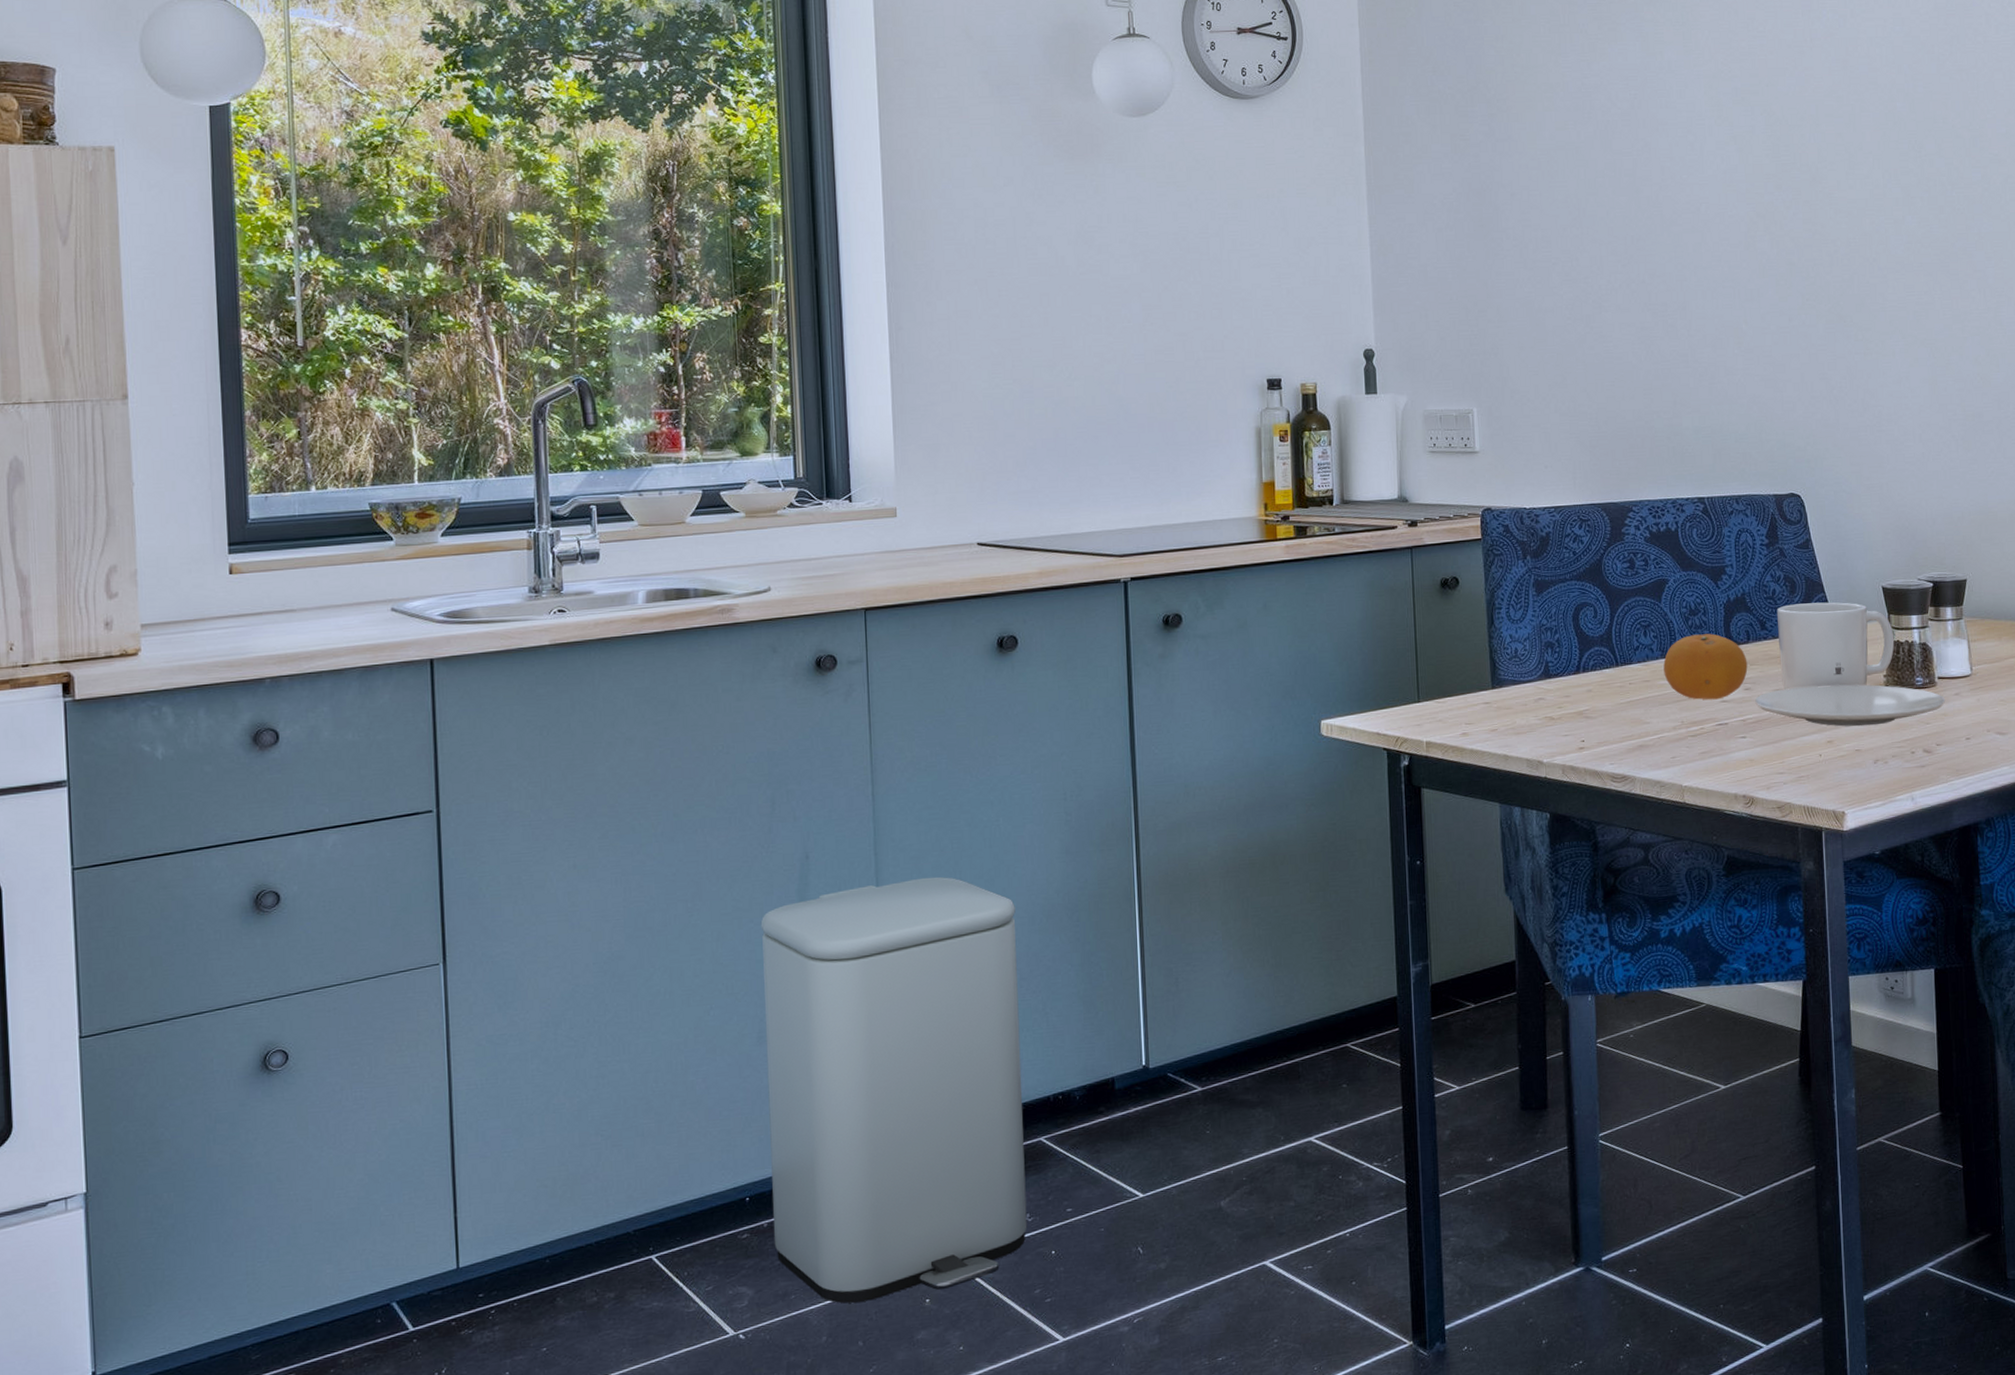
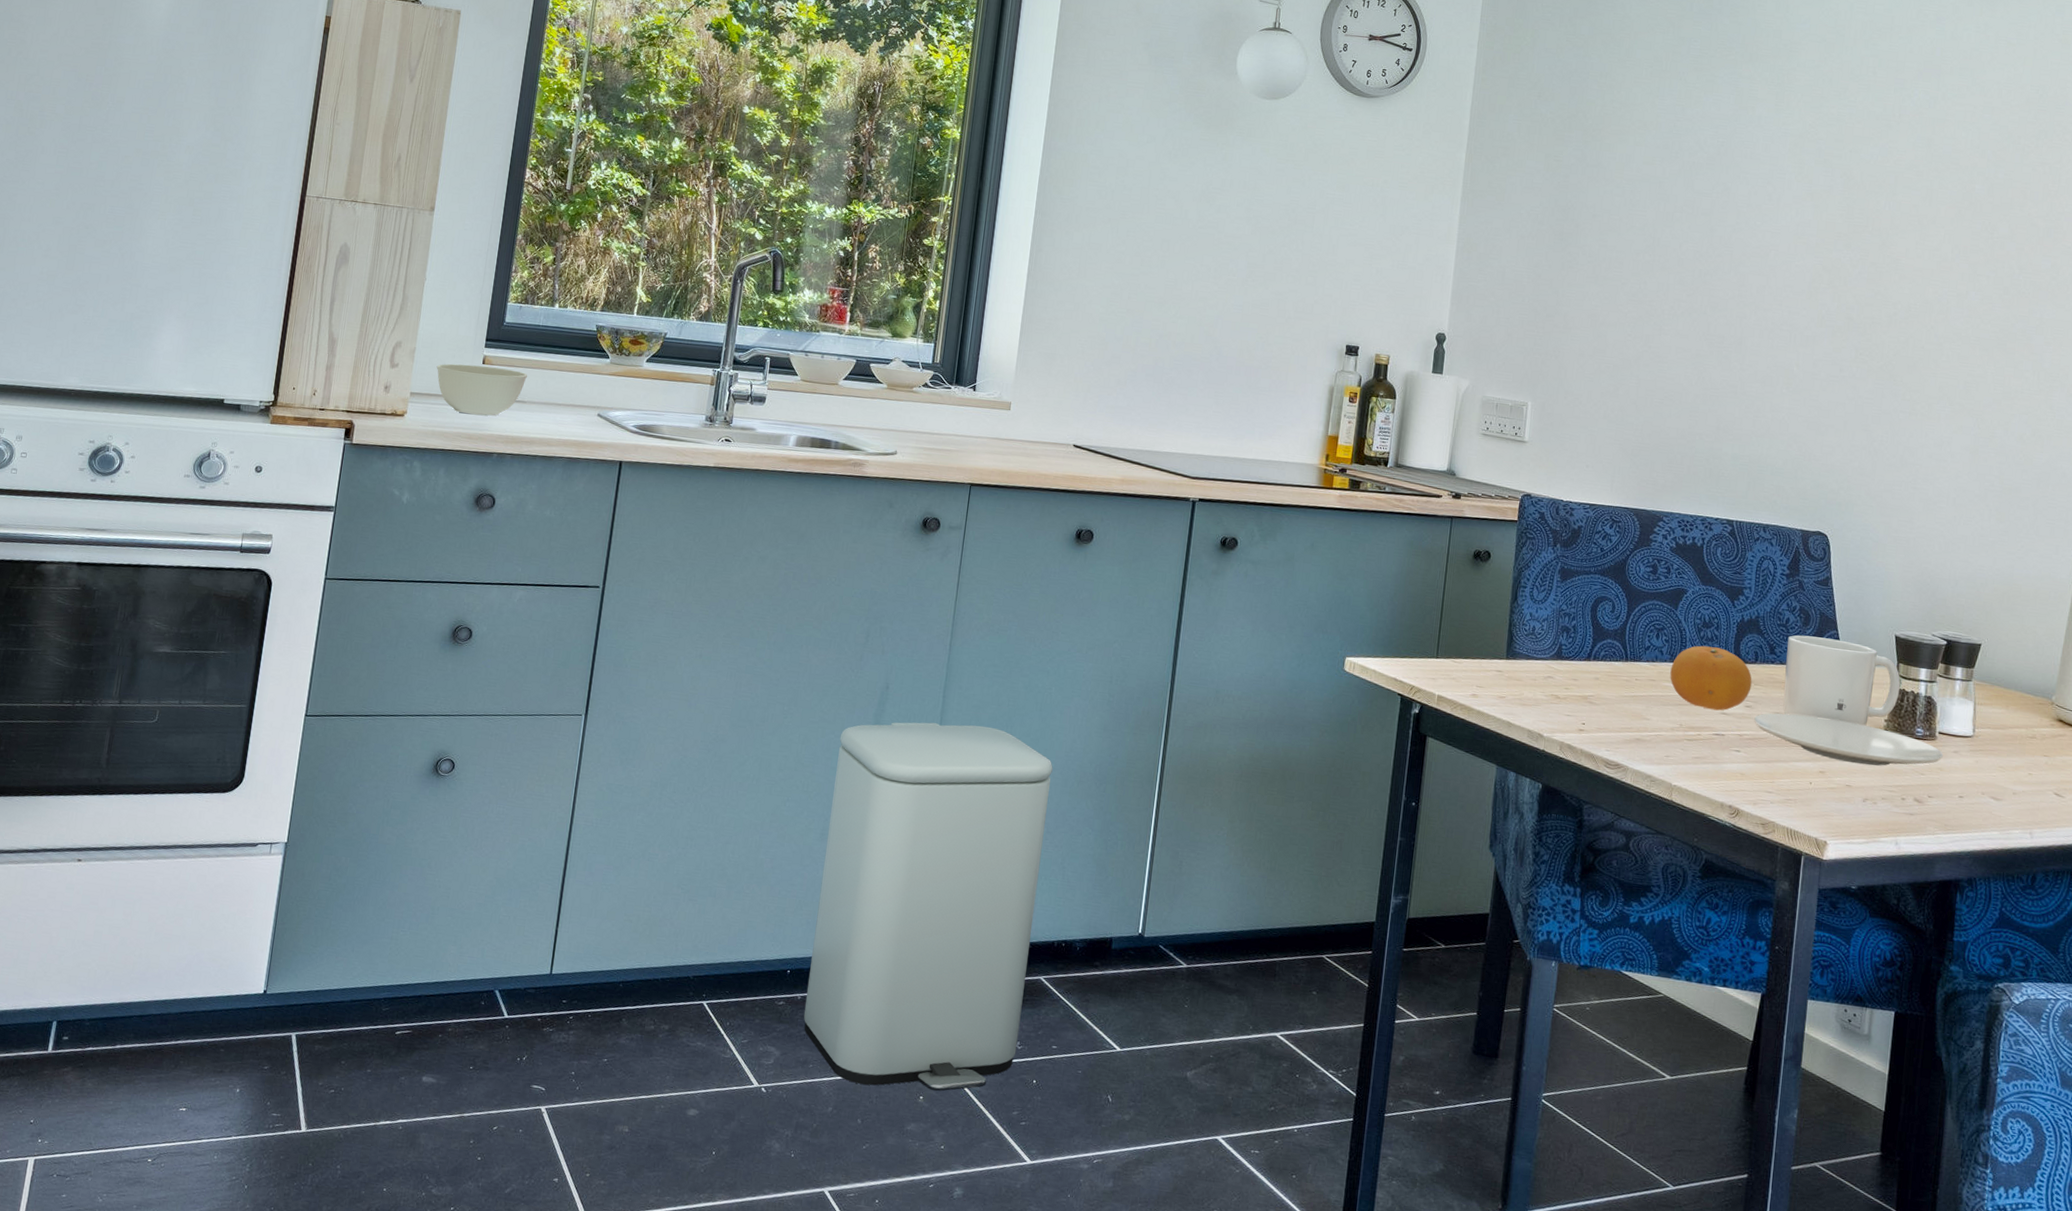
soup bowl: none [169,574,292,638] -> present [436,363,528,416]

